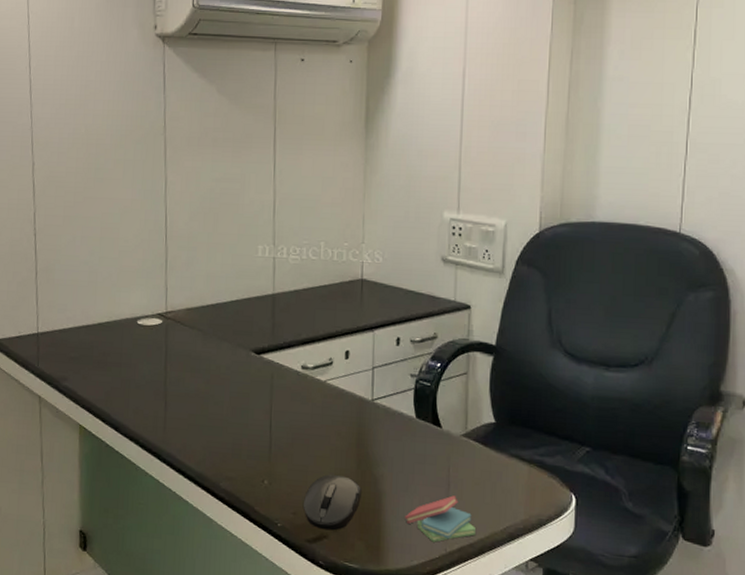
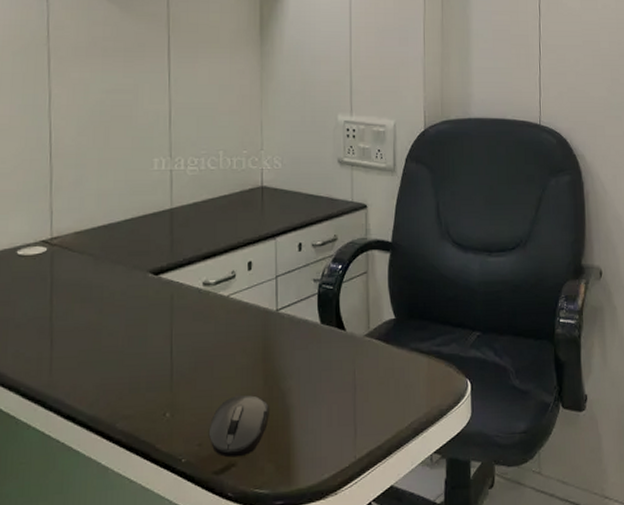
sticky notes: present [404,495,475,542] -> none [314,399,382,451]

